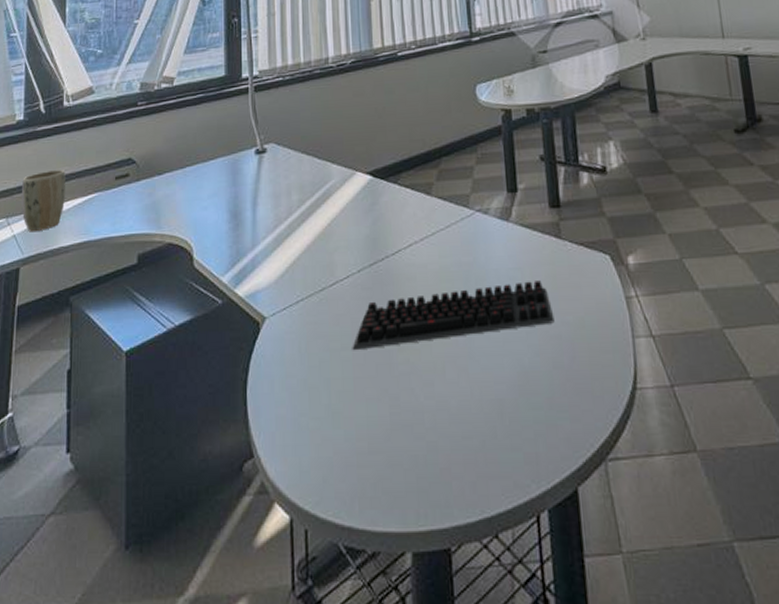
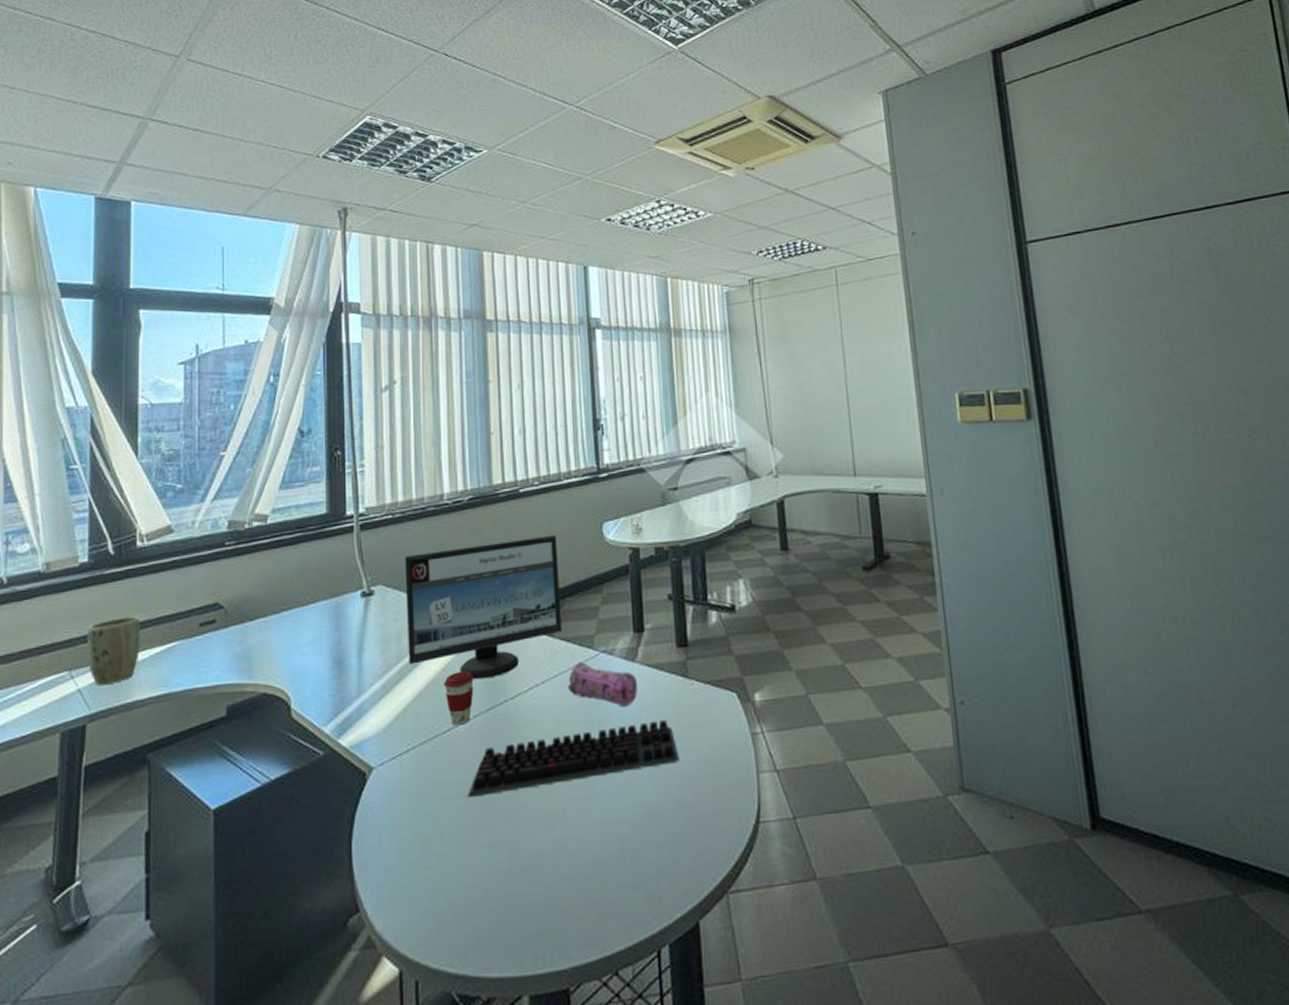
computer monitor: none [293,96,440,236] -> present [404,534,563,680]
coffee cup: none [330,227,358,279] -> present [444,671,474,726]
pencil case: none [445,220,512,267] -> present [567,662,637,708]

